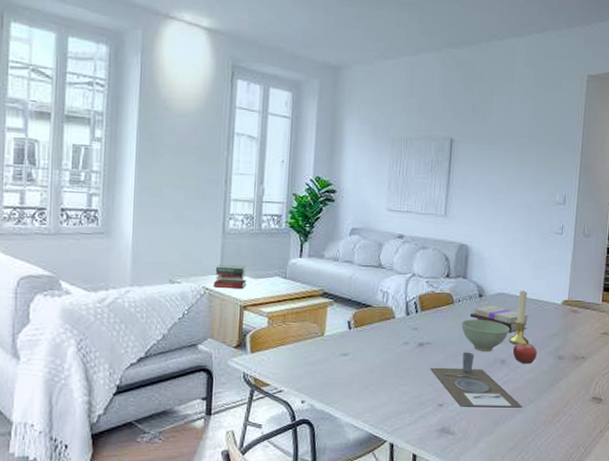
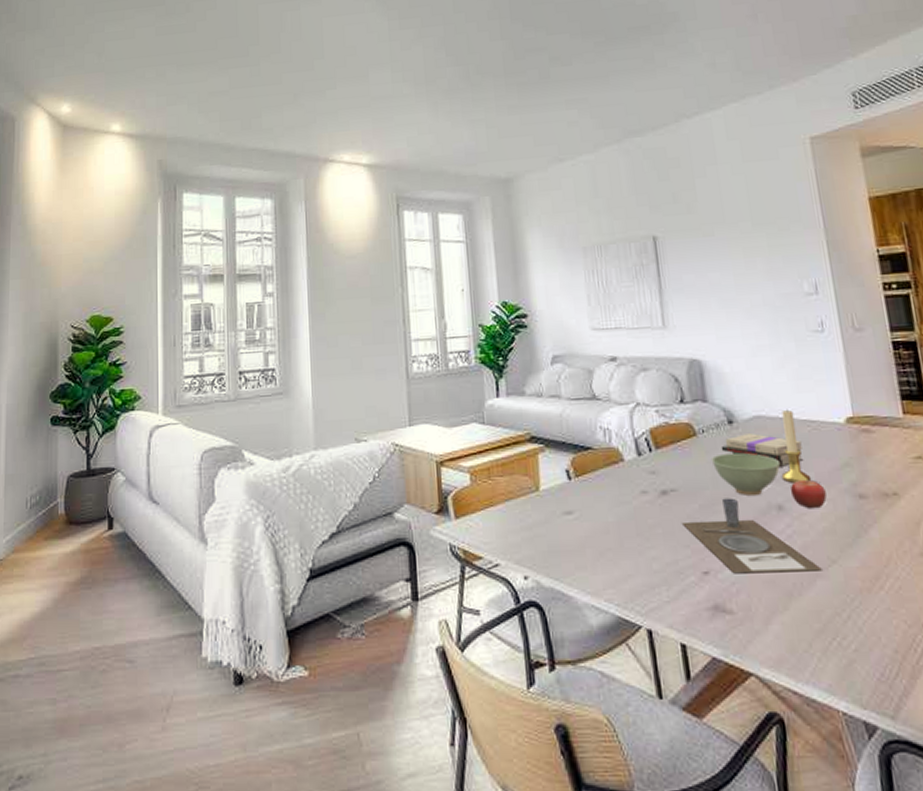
books: present [213,264,247,288] -> none [402,413,440,442]

